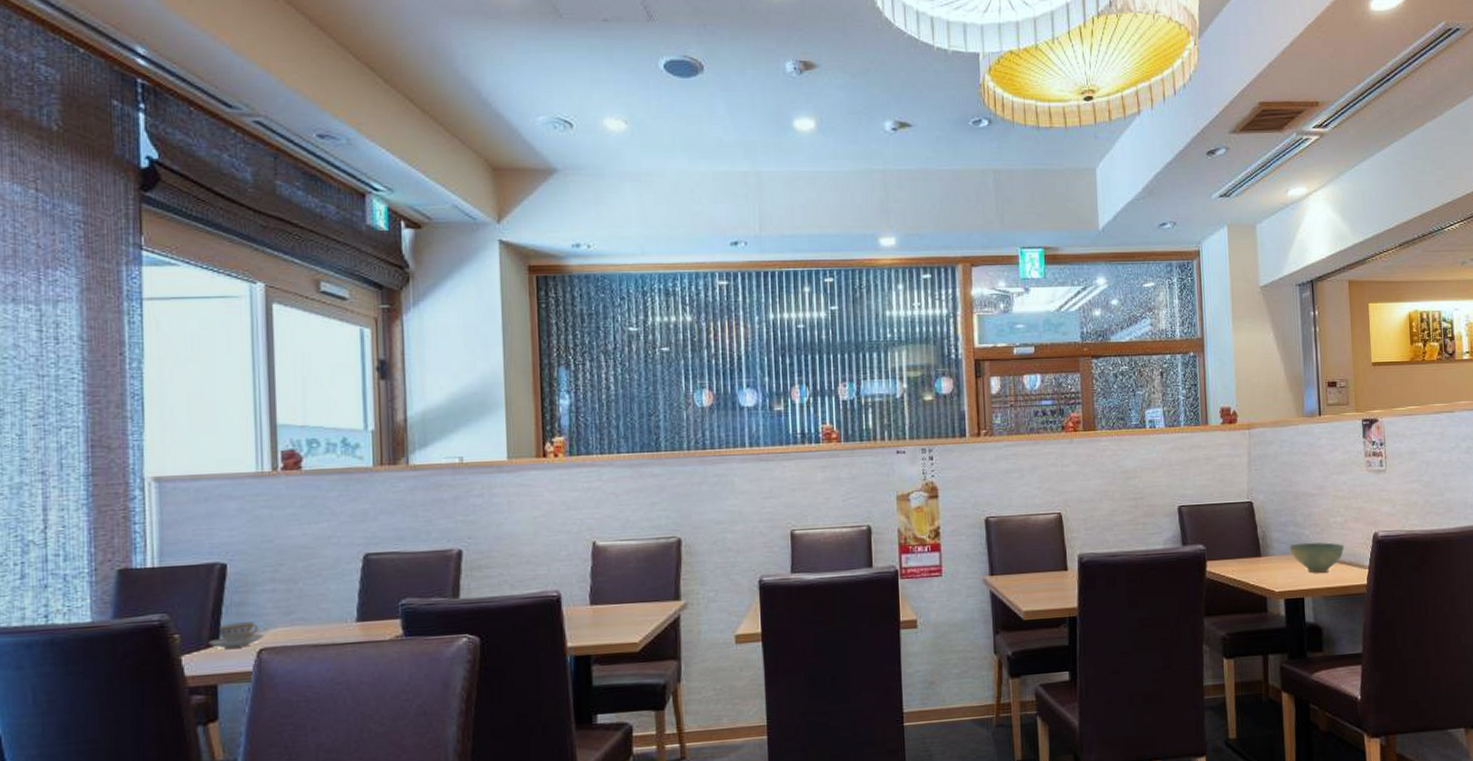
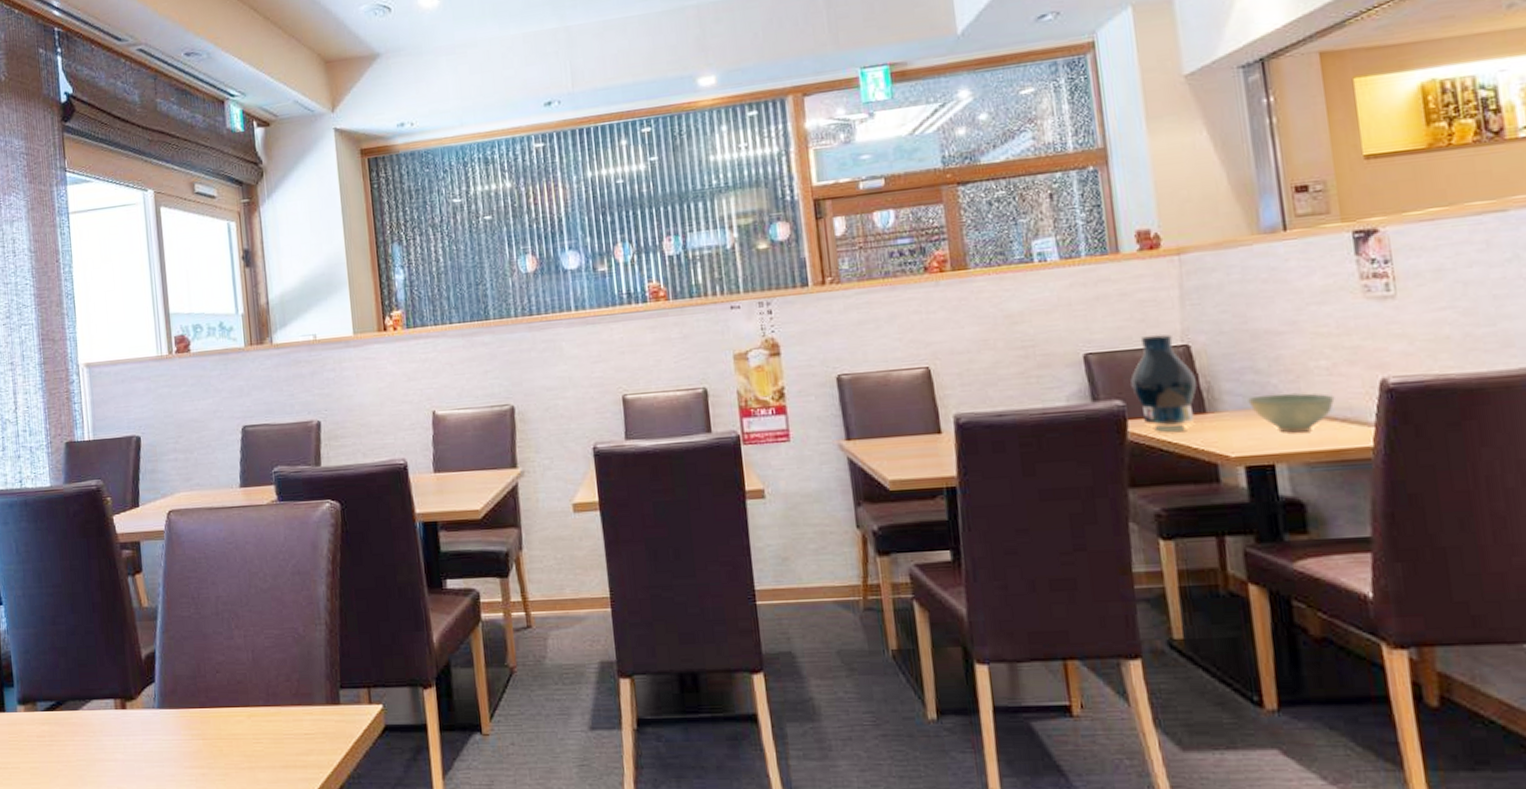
teacup: present [207,622,265,649] -> none [131,487,172,510]
vase: none [1210,493,1256,573] -> present [1130,334,1197,434]

